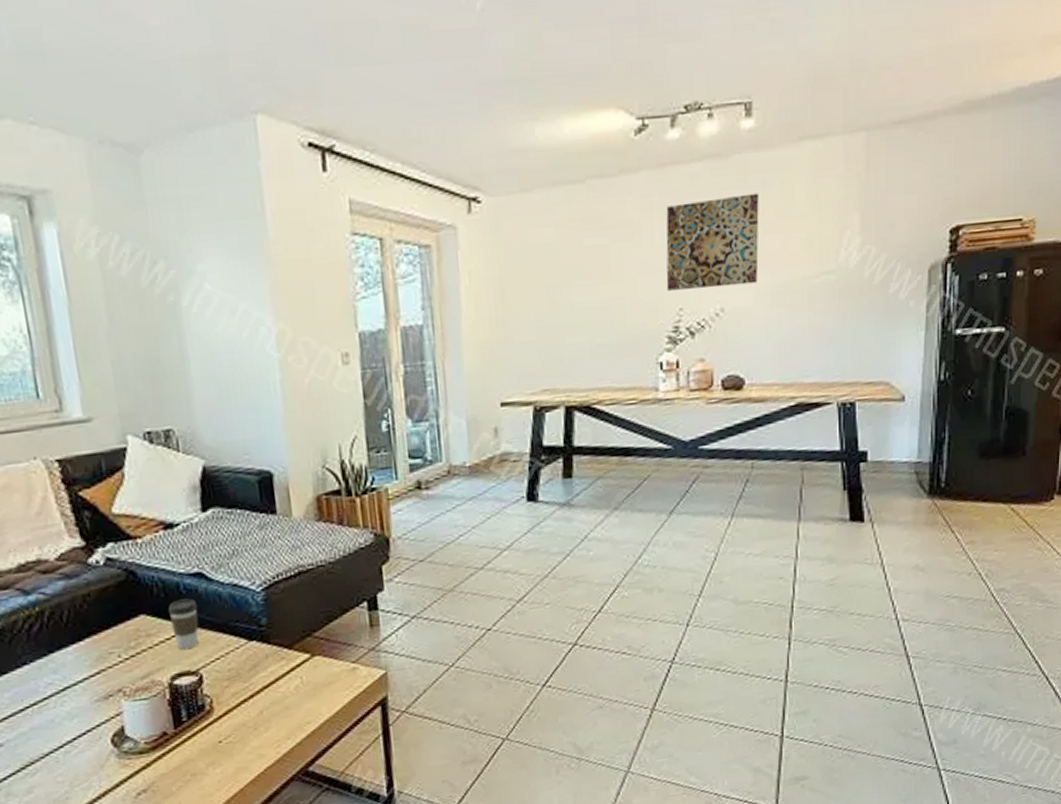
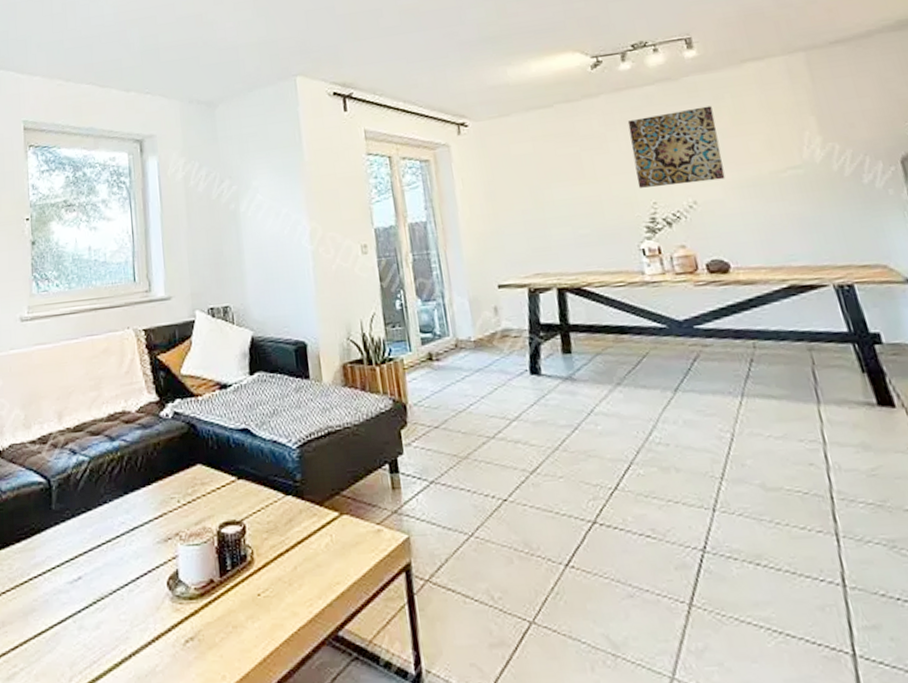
coffee cup: present [167,598,199,649] -> none [219,451,244,499]

